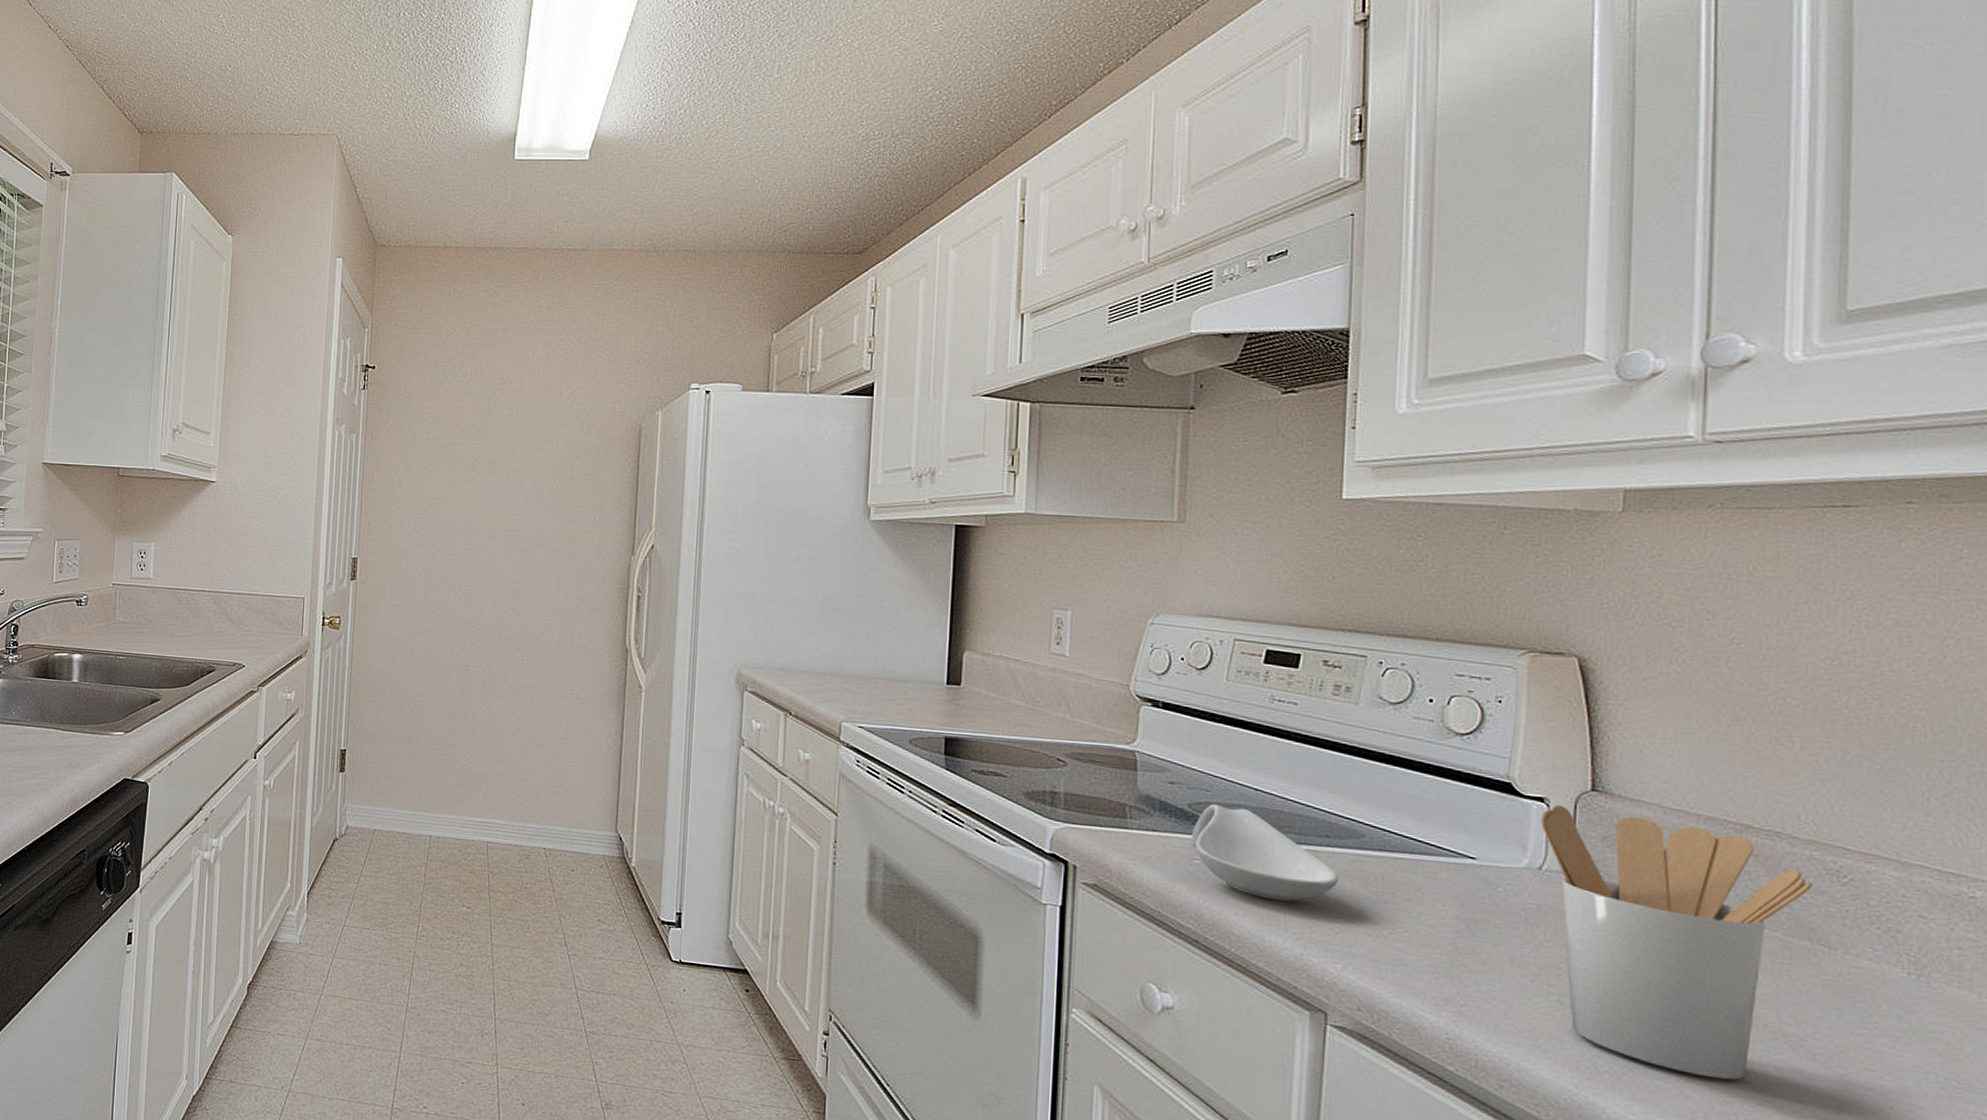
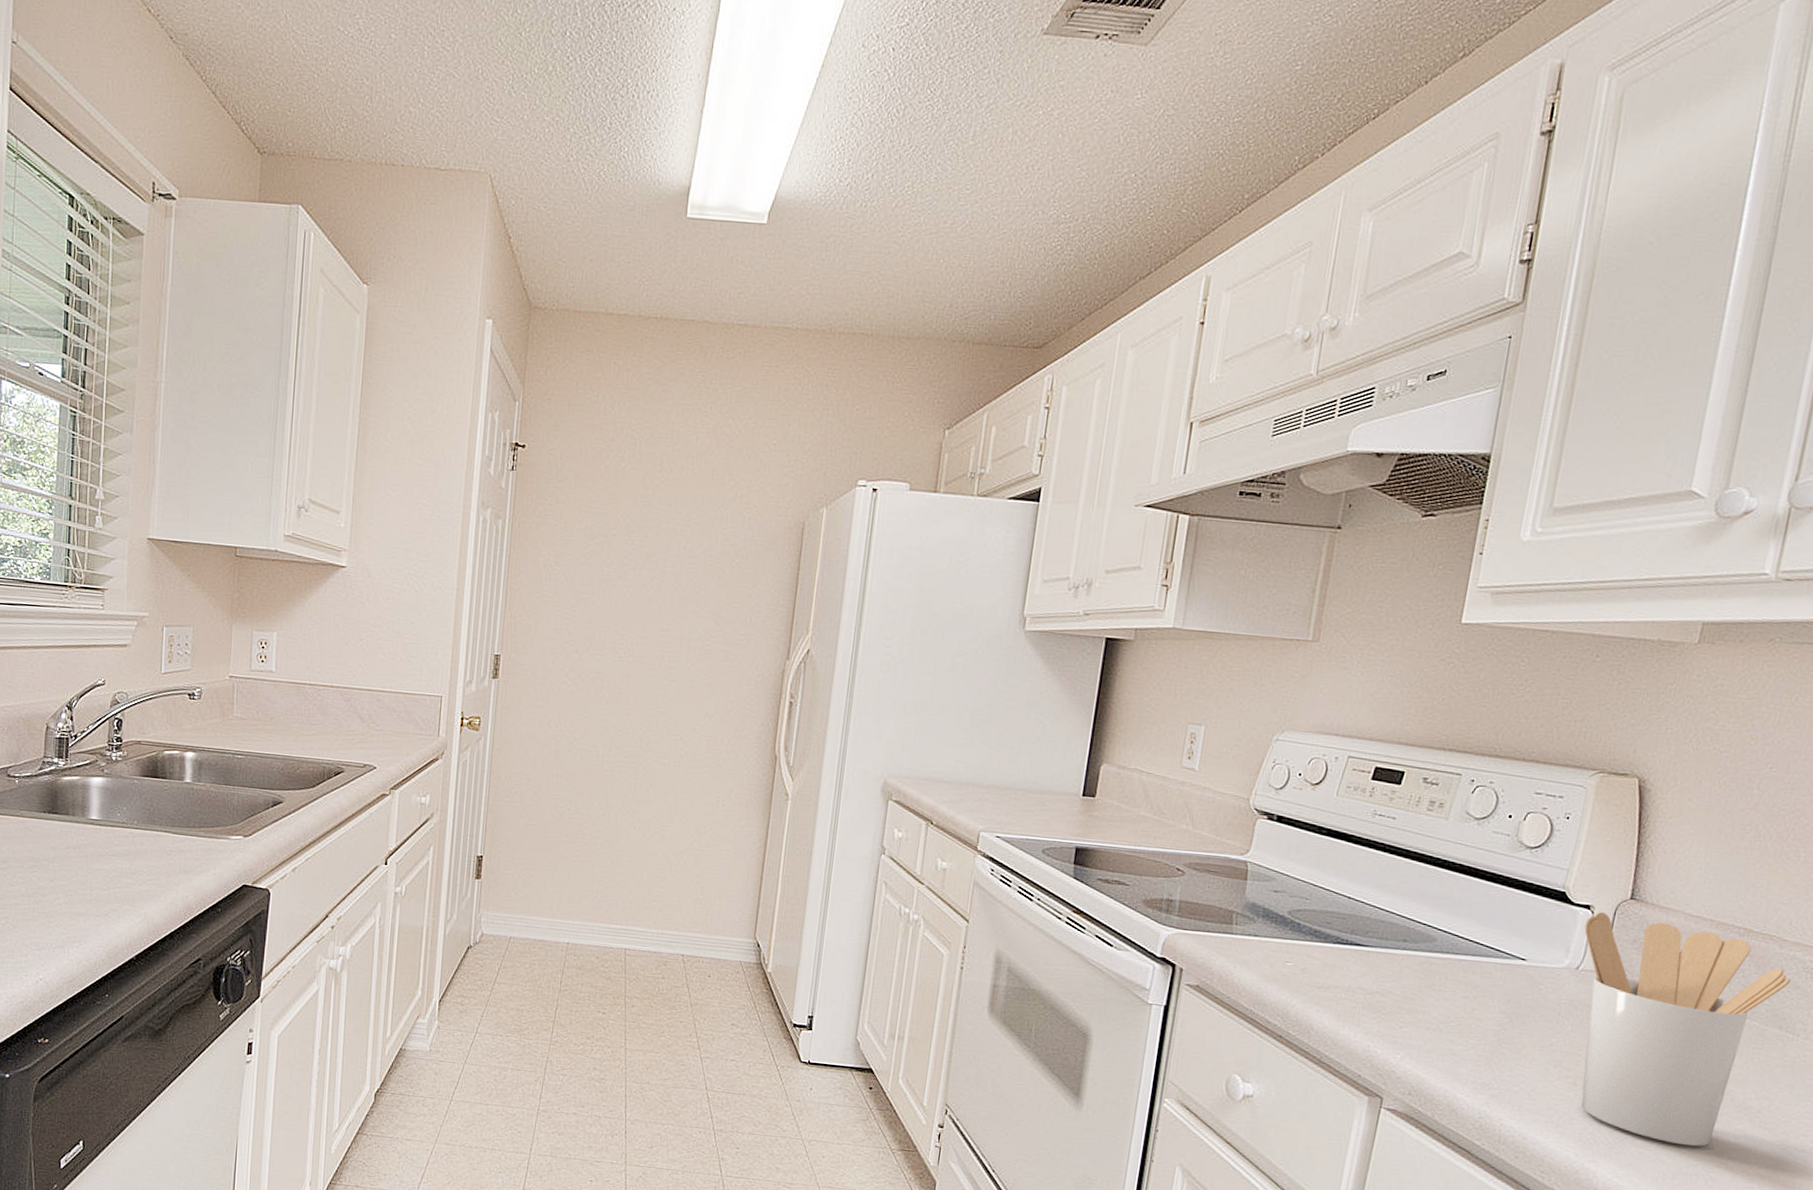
spoon rest: present [1189,803,1339,902] -> none [1285,911,1410,1000]

